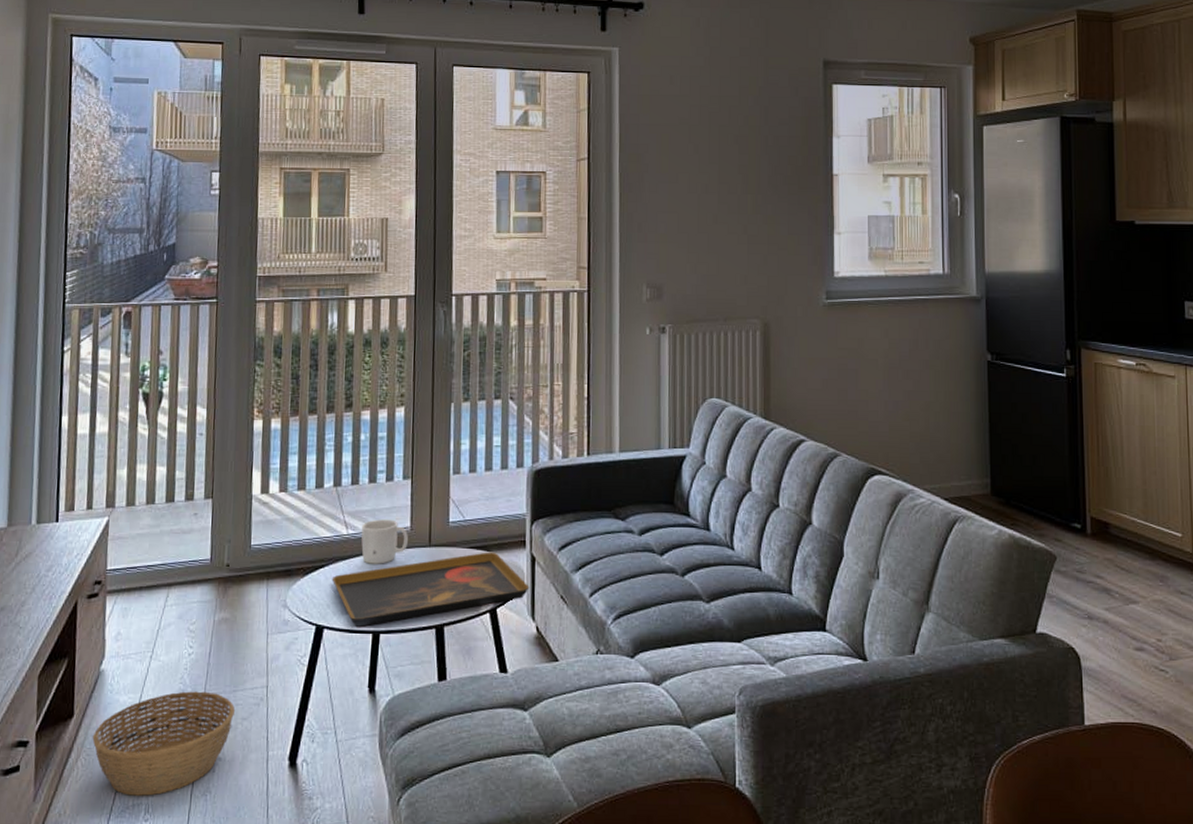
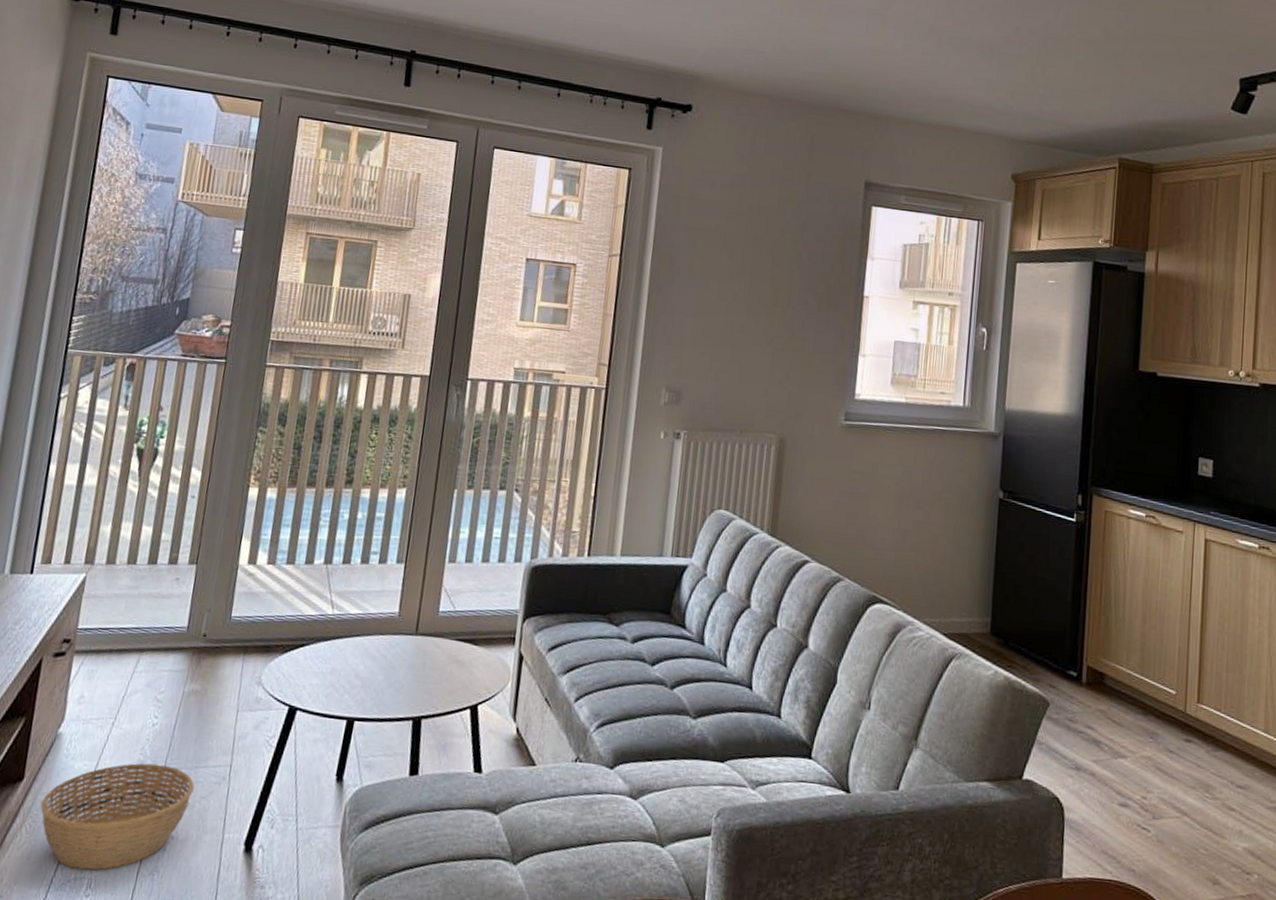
decorative tray: present [331,552,530,628] -> none [311,645,514,713]
mug: present [361,519,408,564] -> none [345,601,395,649]

